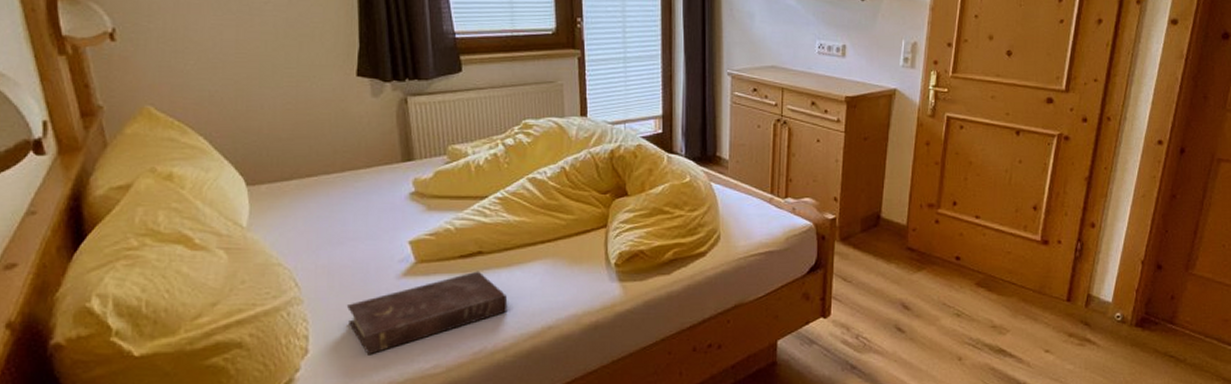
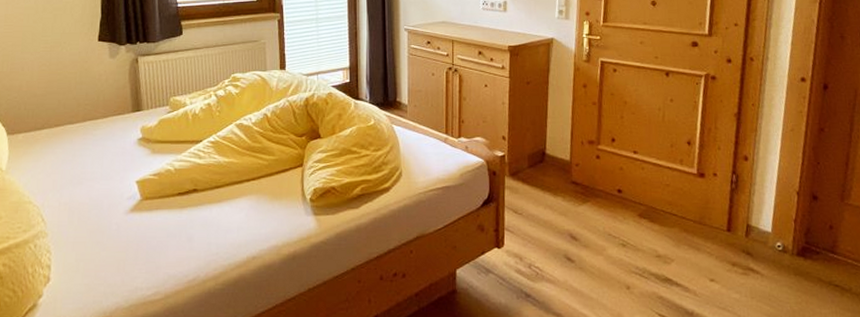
book: present [347,271,508,356] -> none [84,206,218,283]

